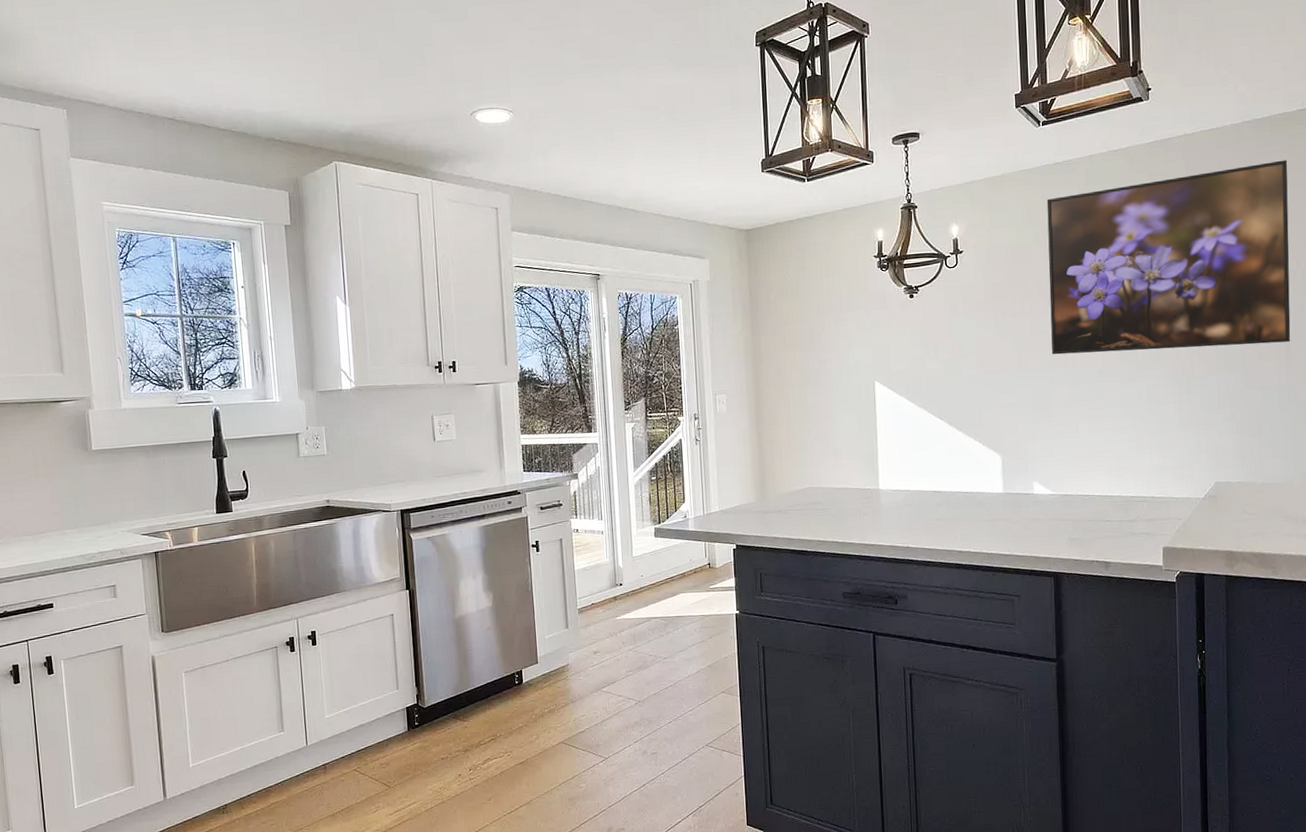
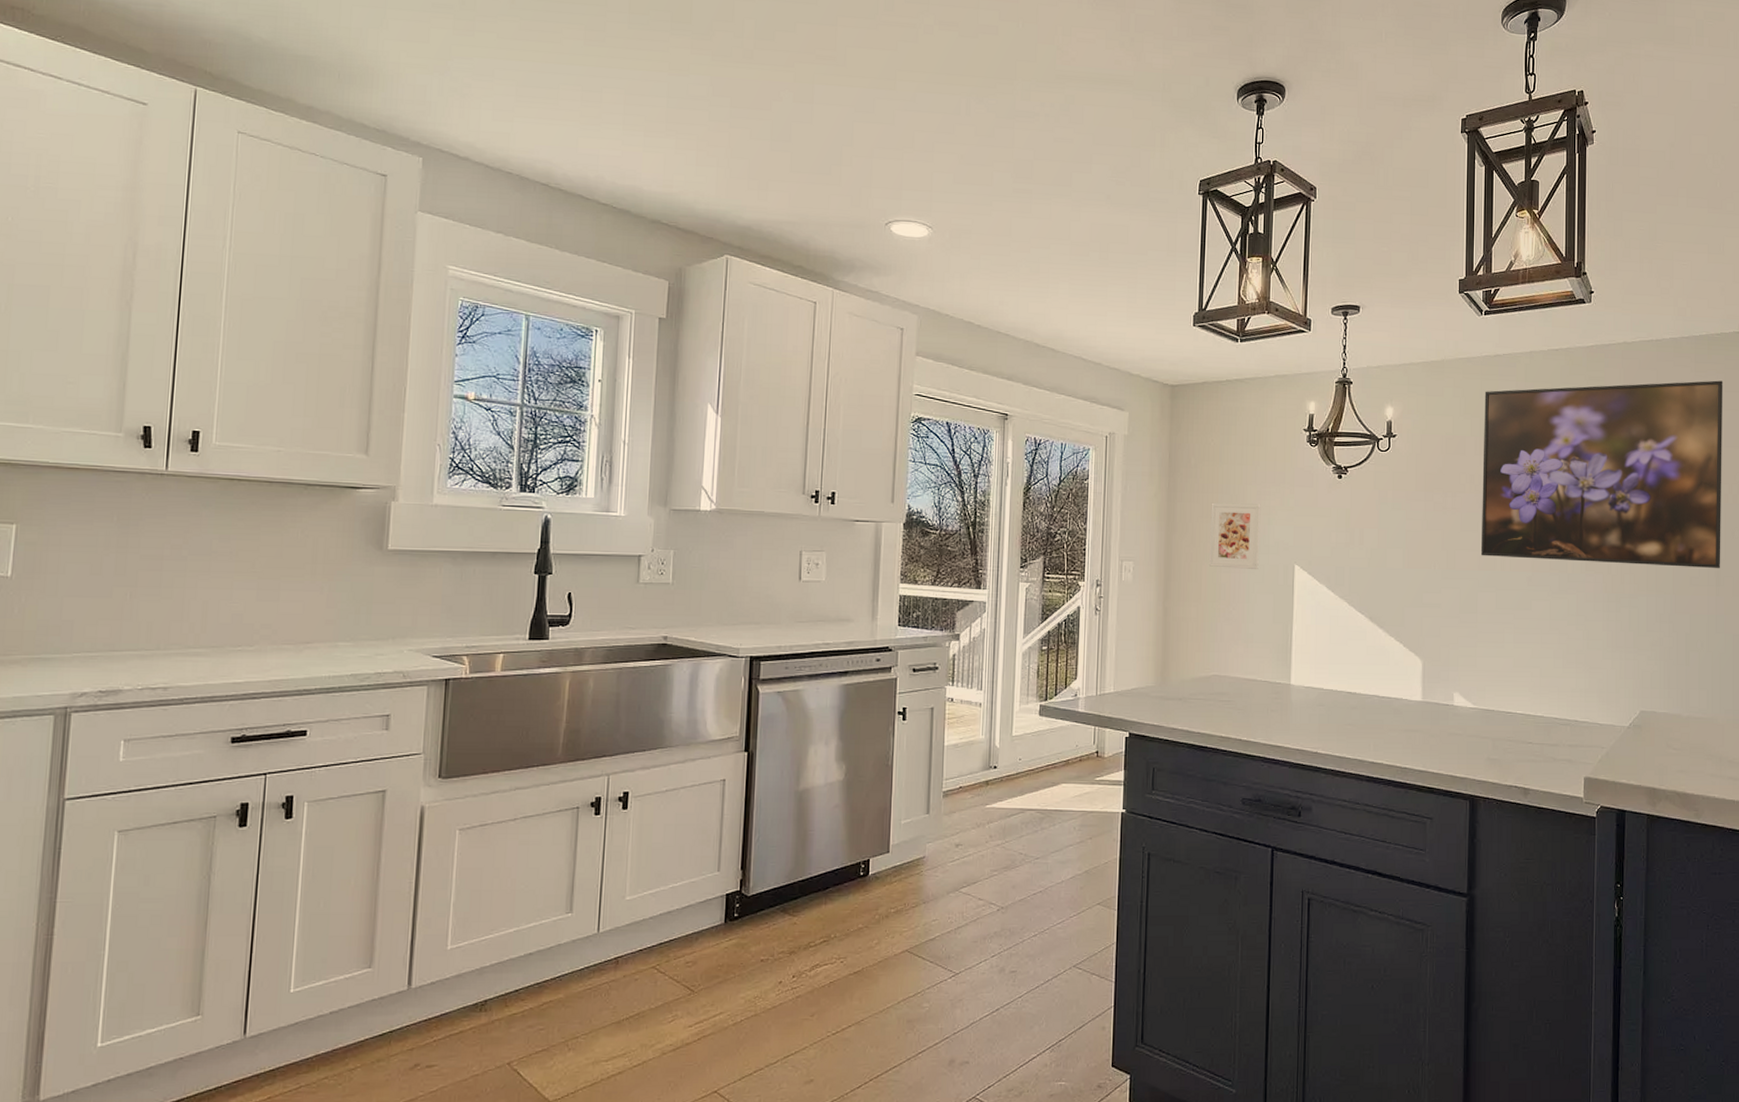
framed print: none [792,330,841,391] -> present [1208,502,1261,569]

